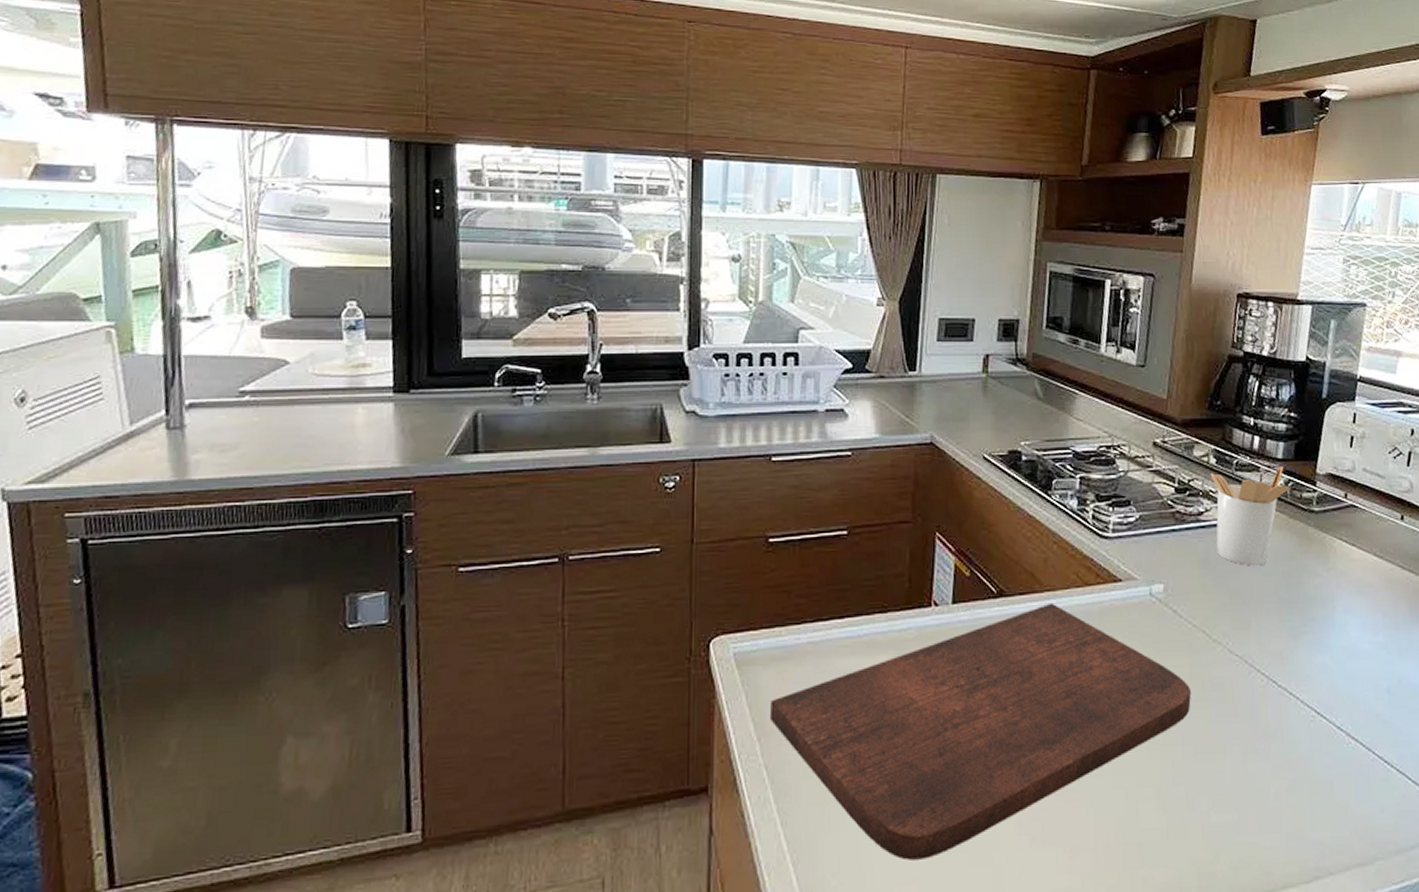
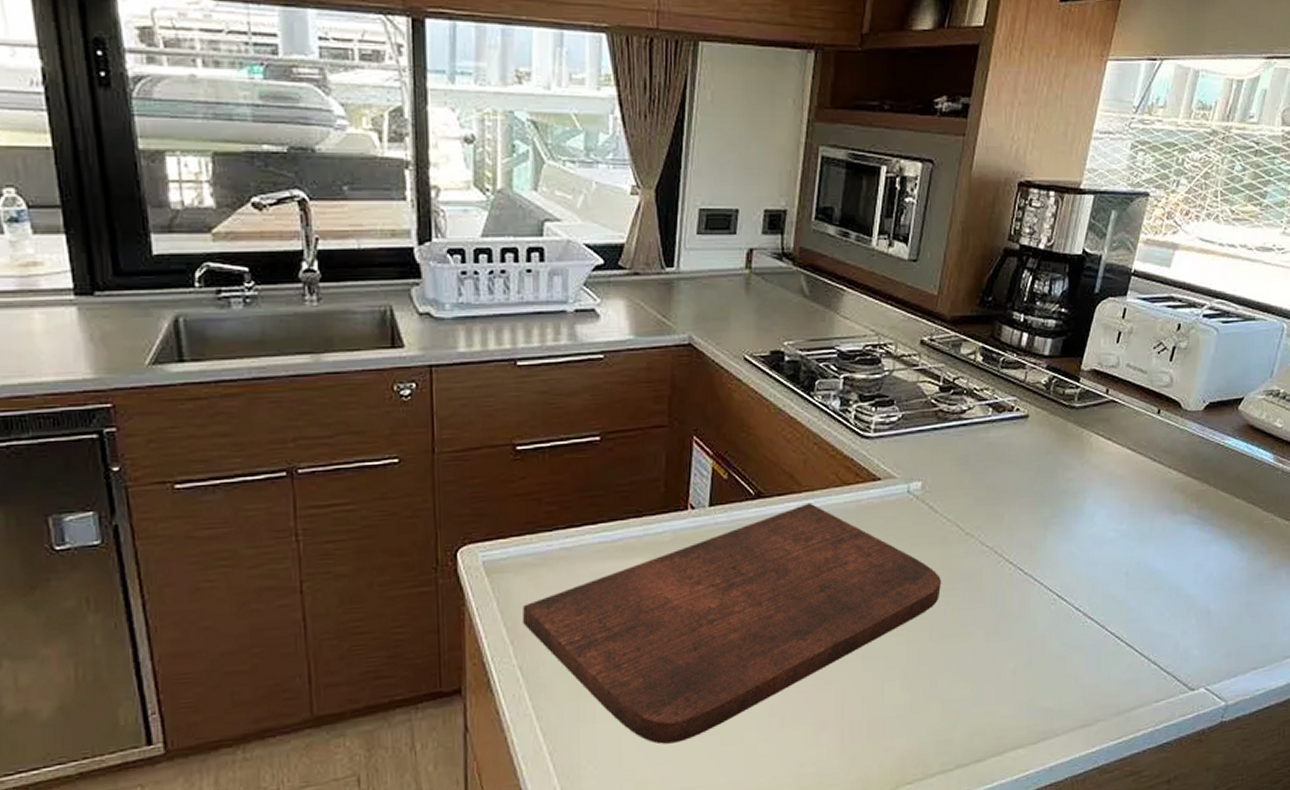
utensil holder: present [1210,466,1289,566] -> none [975,363,1052,462]

